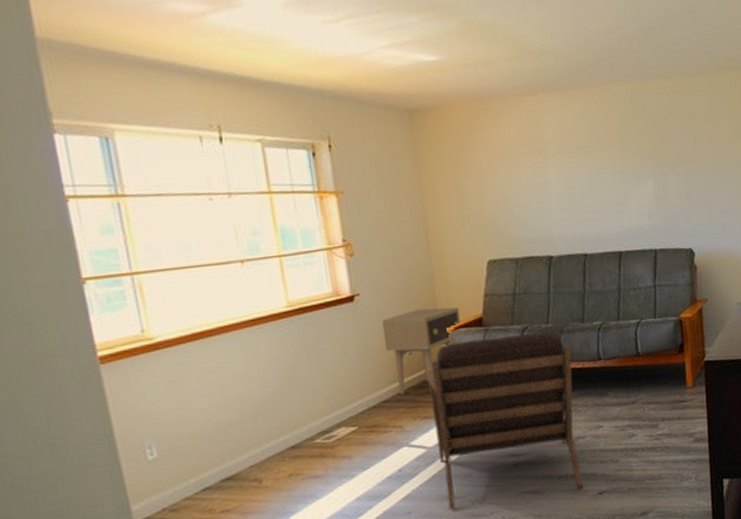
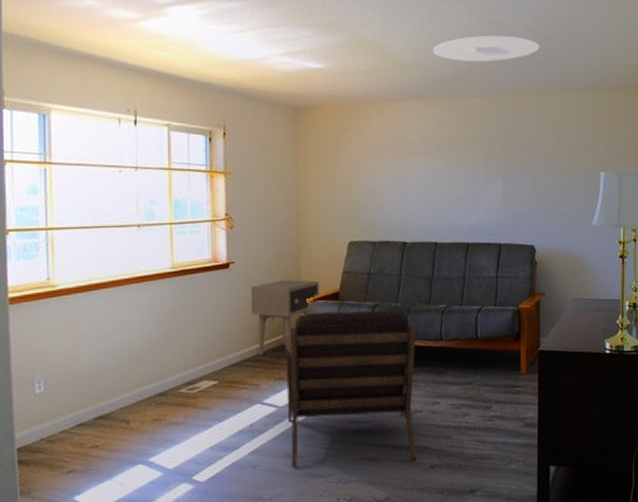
ceiling light: none [563,9,685,44] -> present [433,35,539,61]

